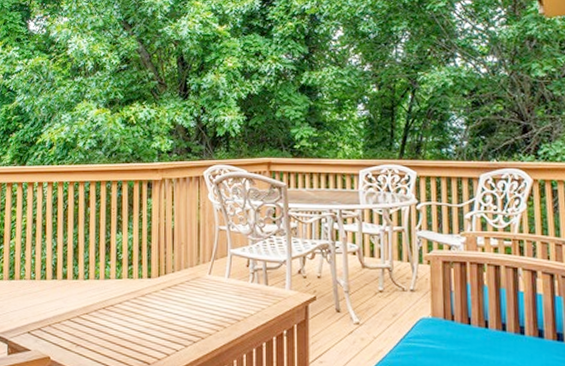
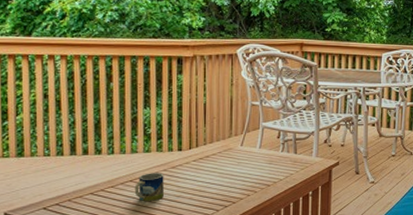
mug: none [107,300,135,331] -> present [134,173,165,201]

